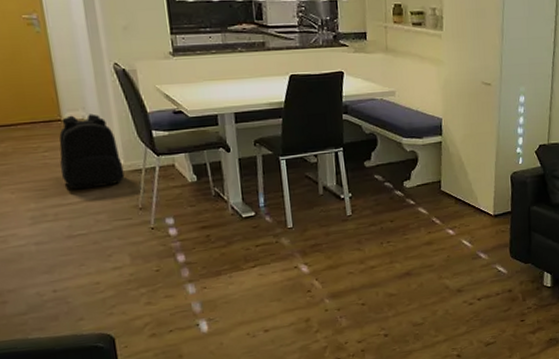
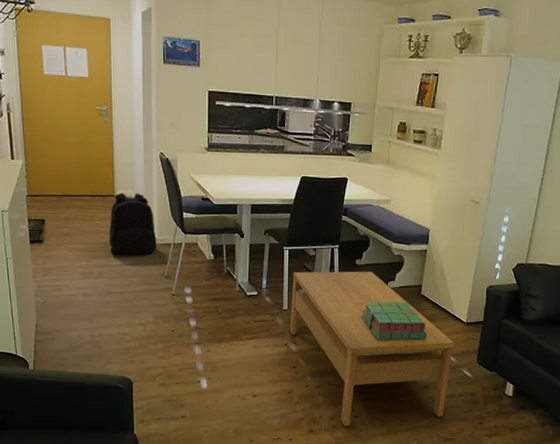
coffee table: none [293,172,484,348] -> present [290,271,455,426]
stack of books: none [377,201,453,248] -> present [360,301,427,341]

